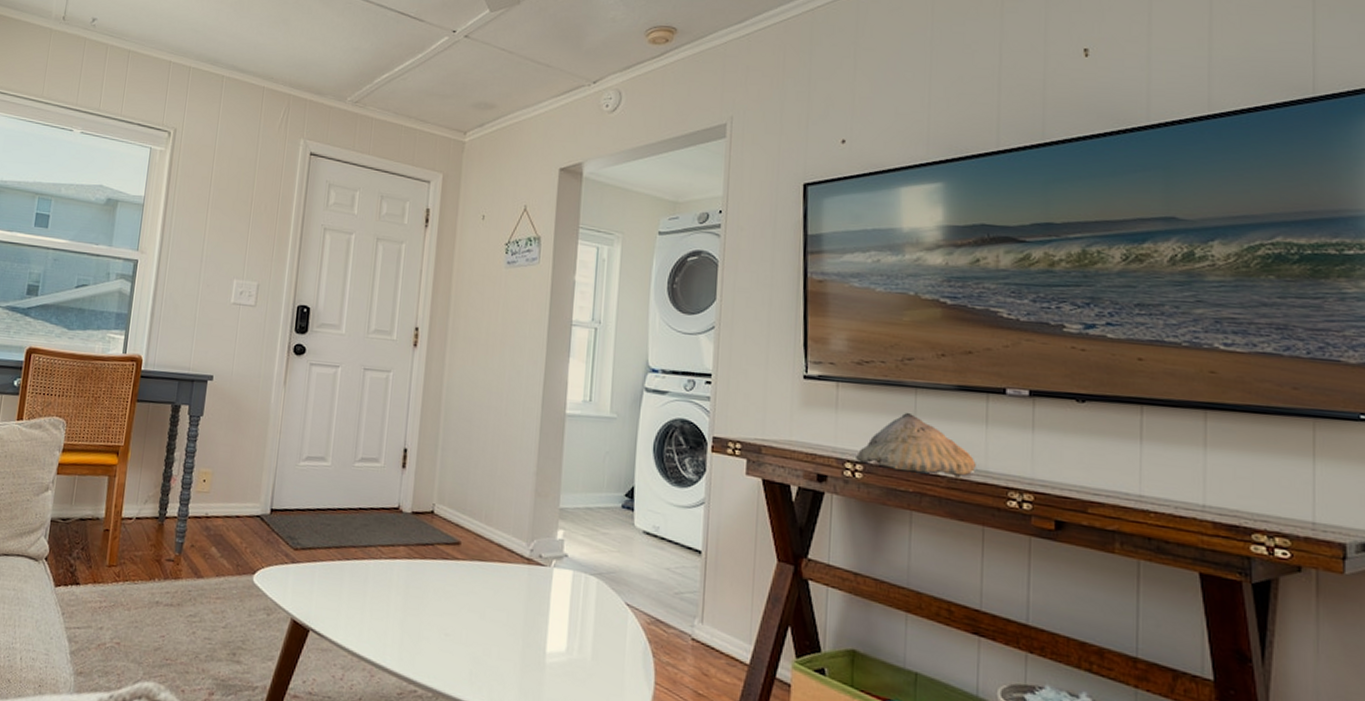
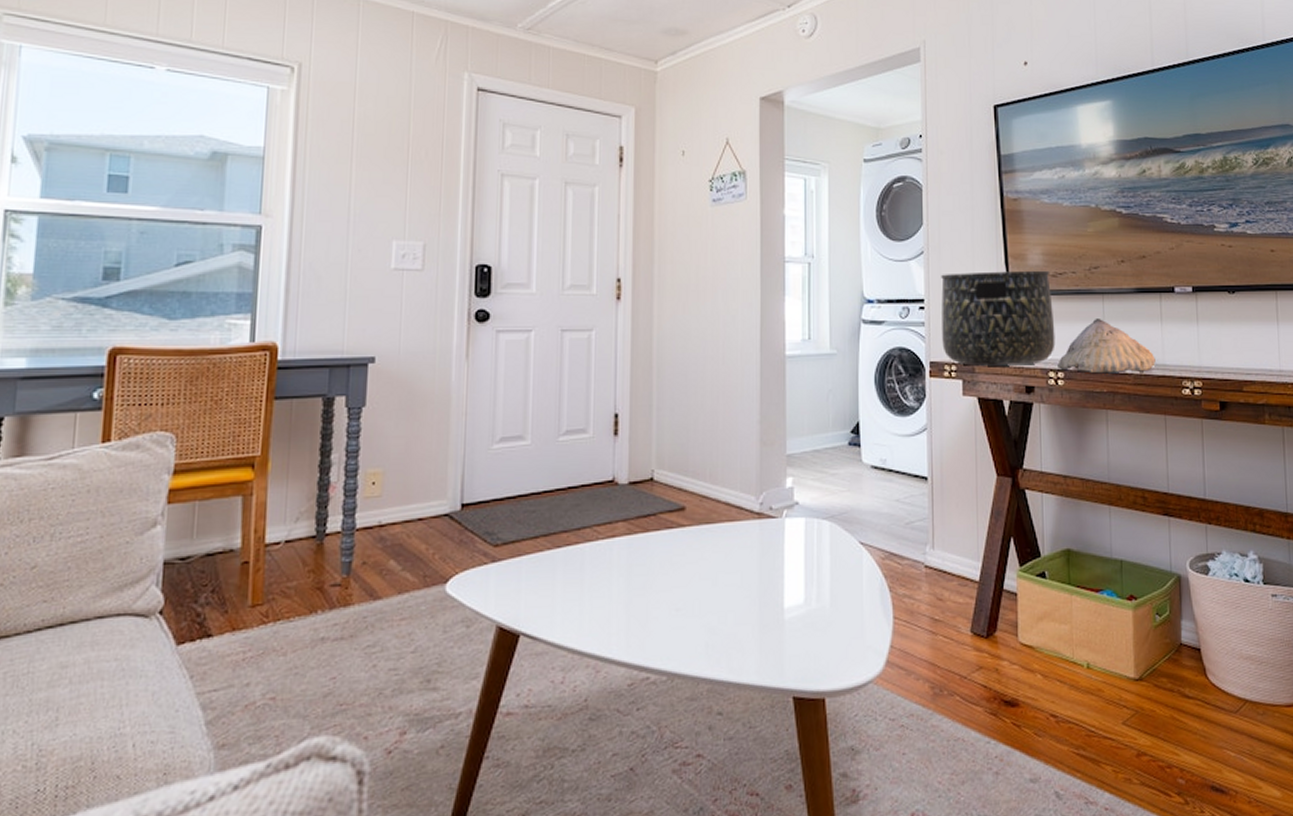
basket: none [728,351,856,453] -> present [941,270,1055,366]

